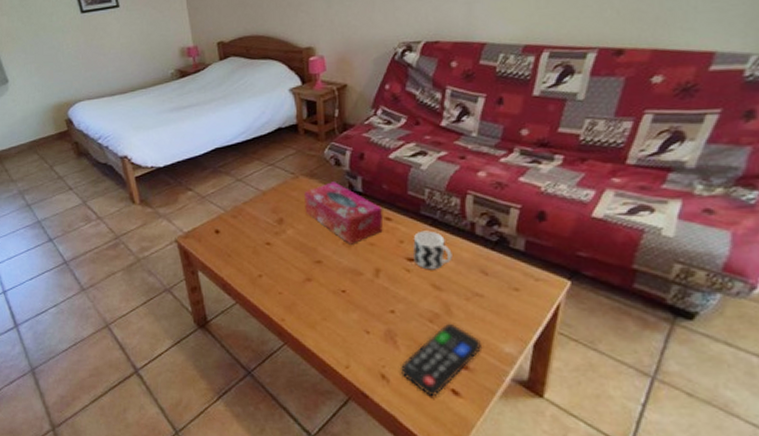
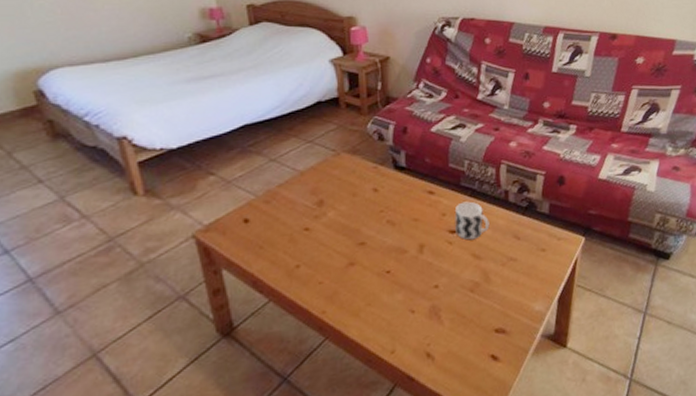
tissue box: present [304,182,383,245] -> none [346,157,427,222]
remote control: present [400,323,481,397] -> none [444,290,516,367]

